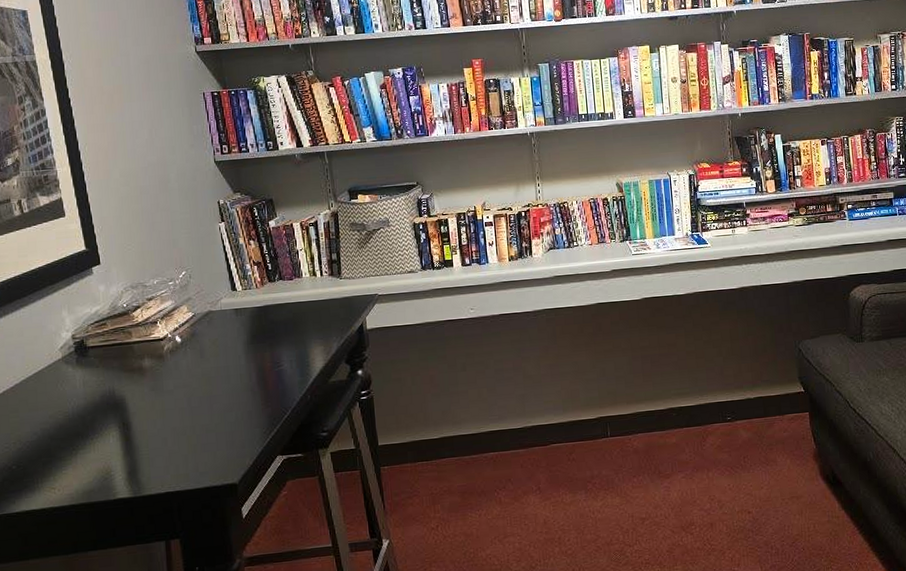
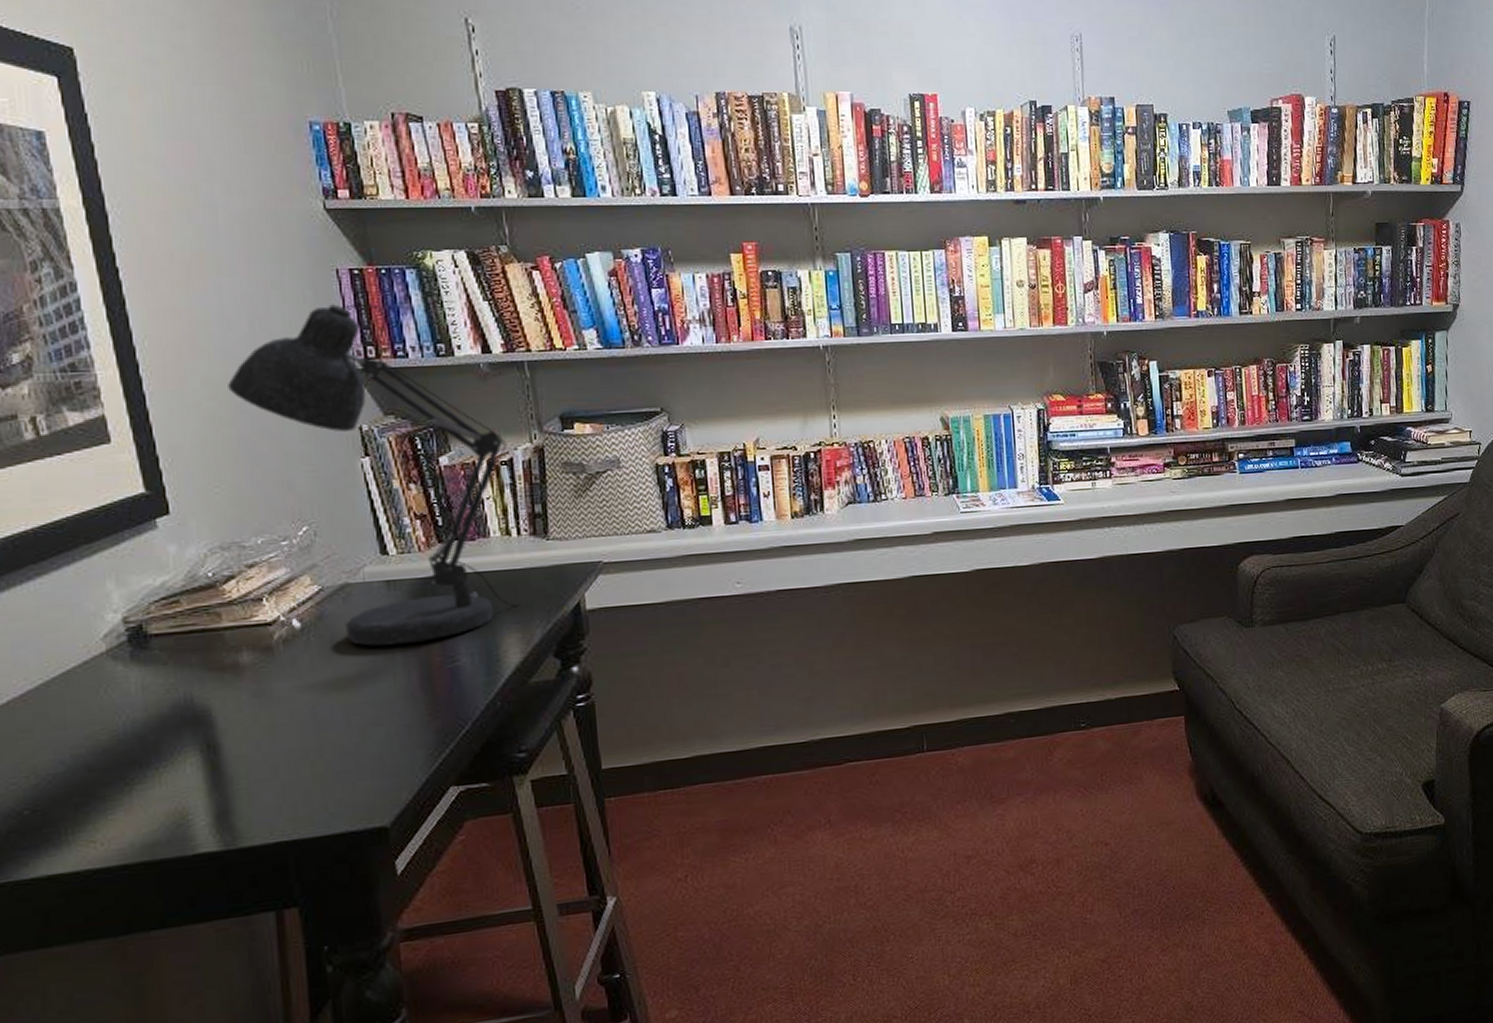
desk lamp: none [136,116,323,355] -> present [228,303,521,646]

